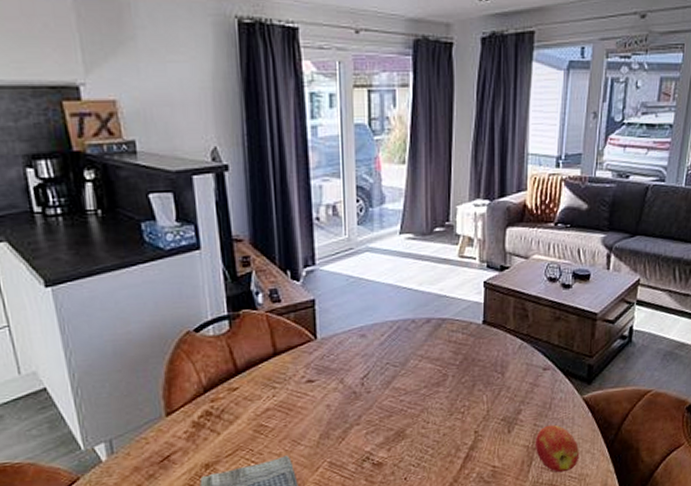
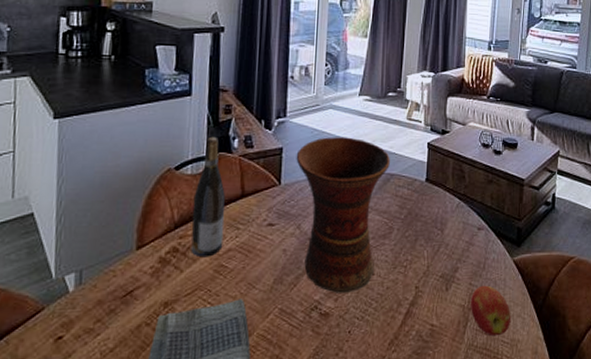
wine bottle: none [220,293,260,419] -> present [191,136,225,258]
vase: none [331,282,440,444] -> present [296,137,390,293]

